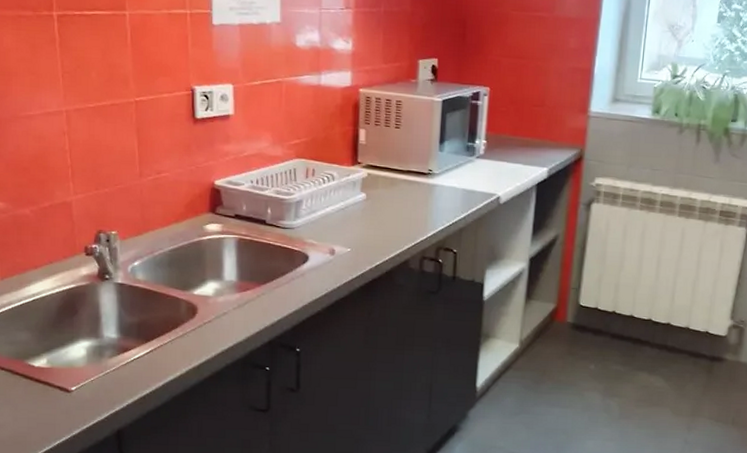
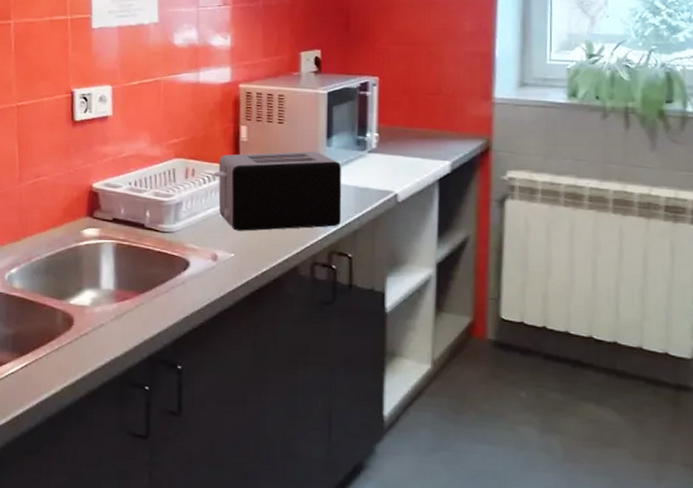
toaster: none [332,155,452,228] -> present [213,151,342,231]

